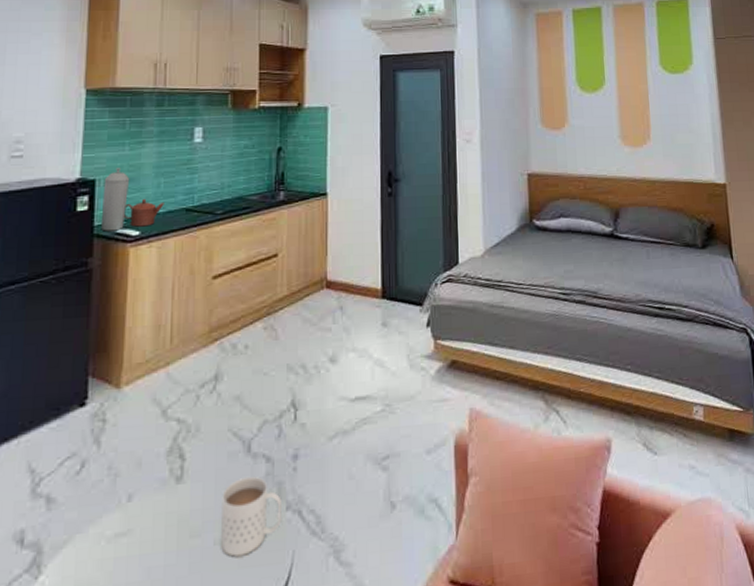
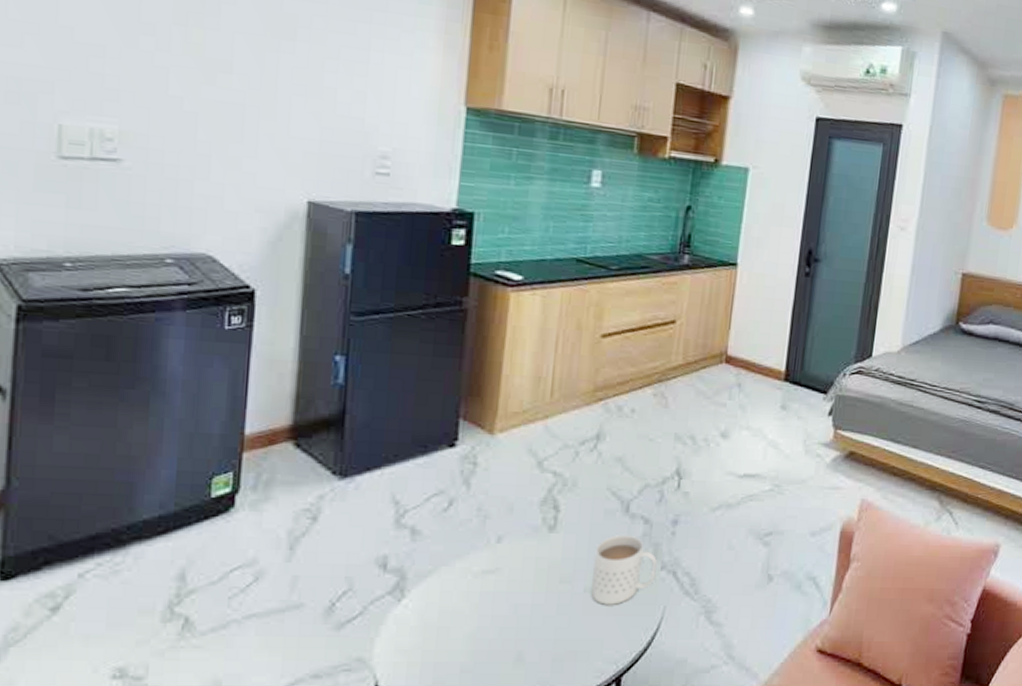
canister: present [100,168,130,232] -> none [478,203,515,272]
teapot: present [123,198,164,227] -> none [504,241,552,272]

